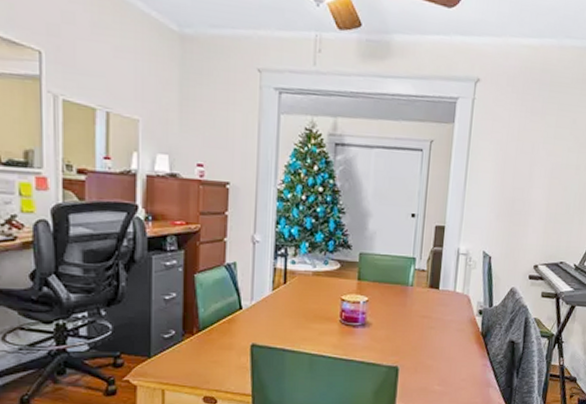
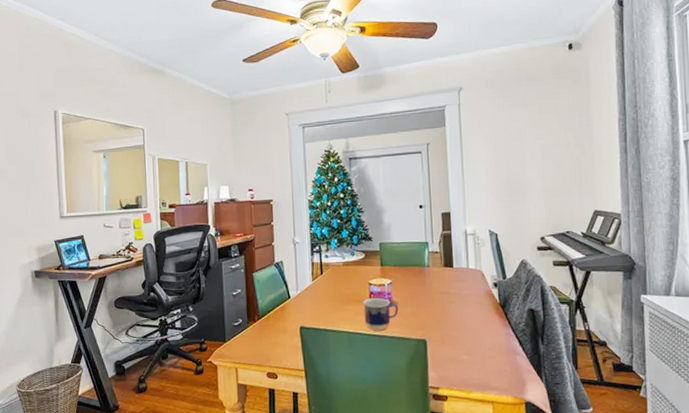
cup: none [331,316,372,355] -> present [363,297,399,332]

